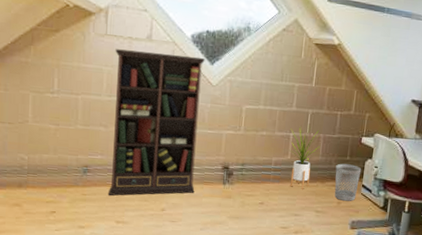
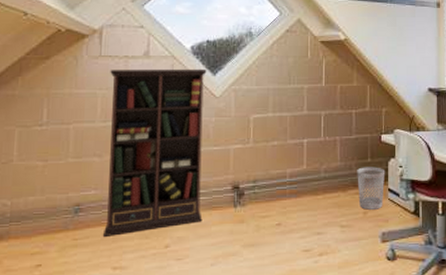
house plant: present [289,124,321,189] -> none [303,128,338,202]

